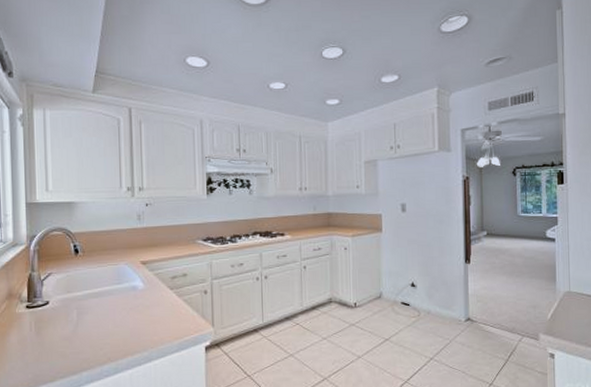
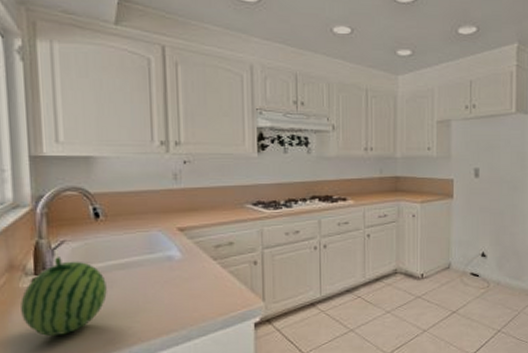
fruit: none [17,287,84,355] -> present [21,257,107,337]

